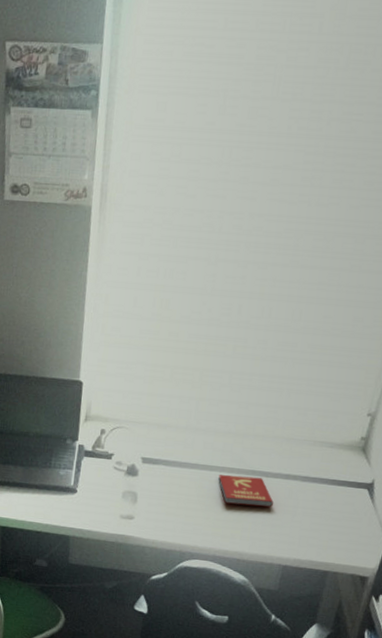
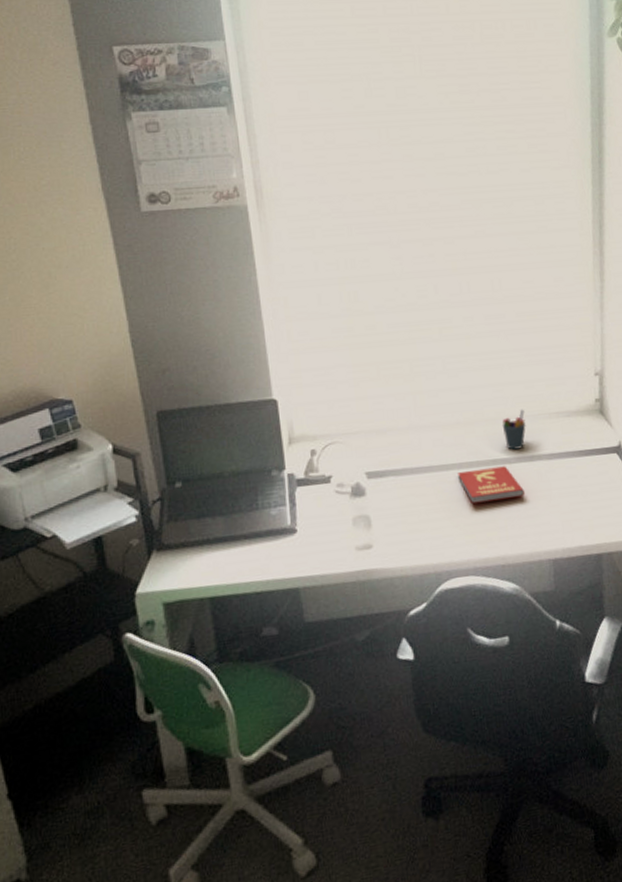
pen holder: none [268,432,292,467] -> present [502,409,526,450]

